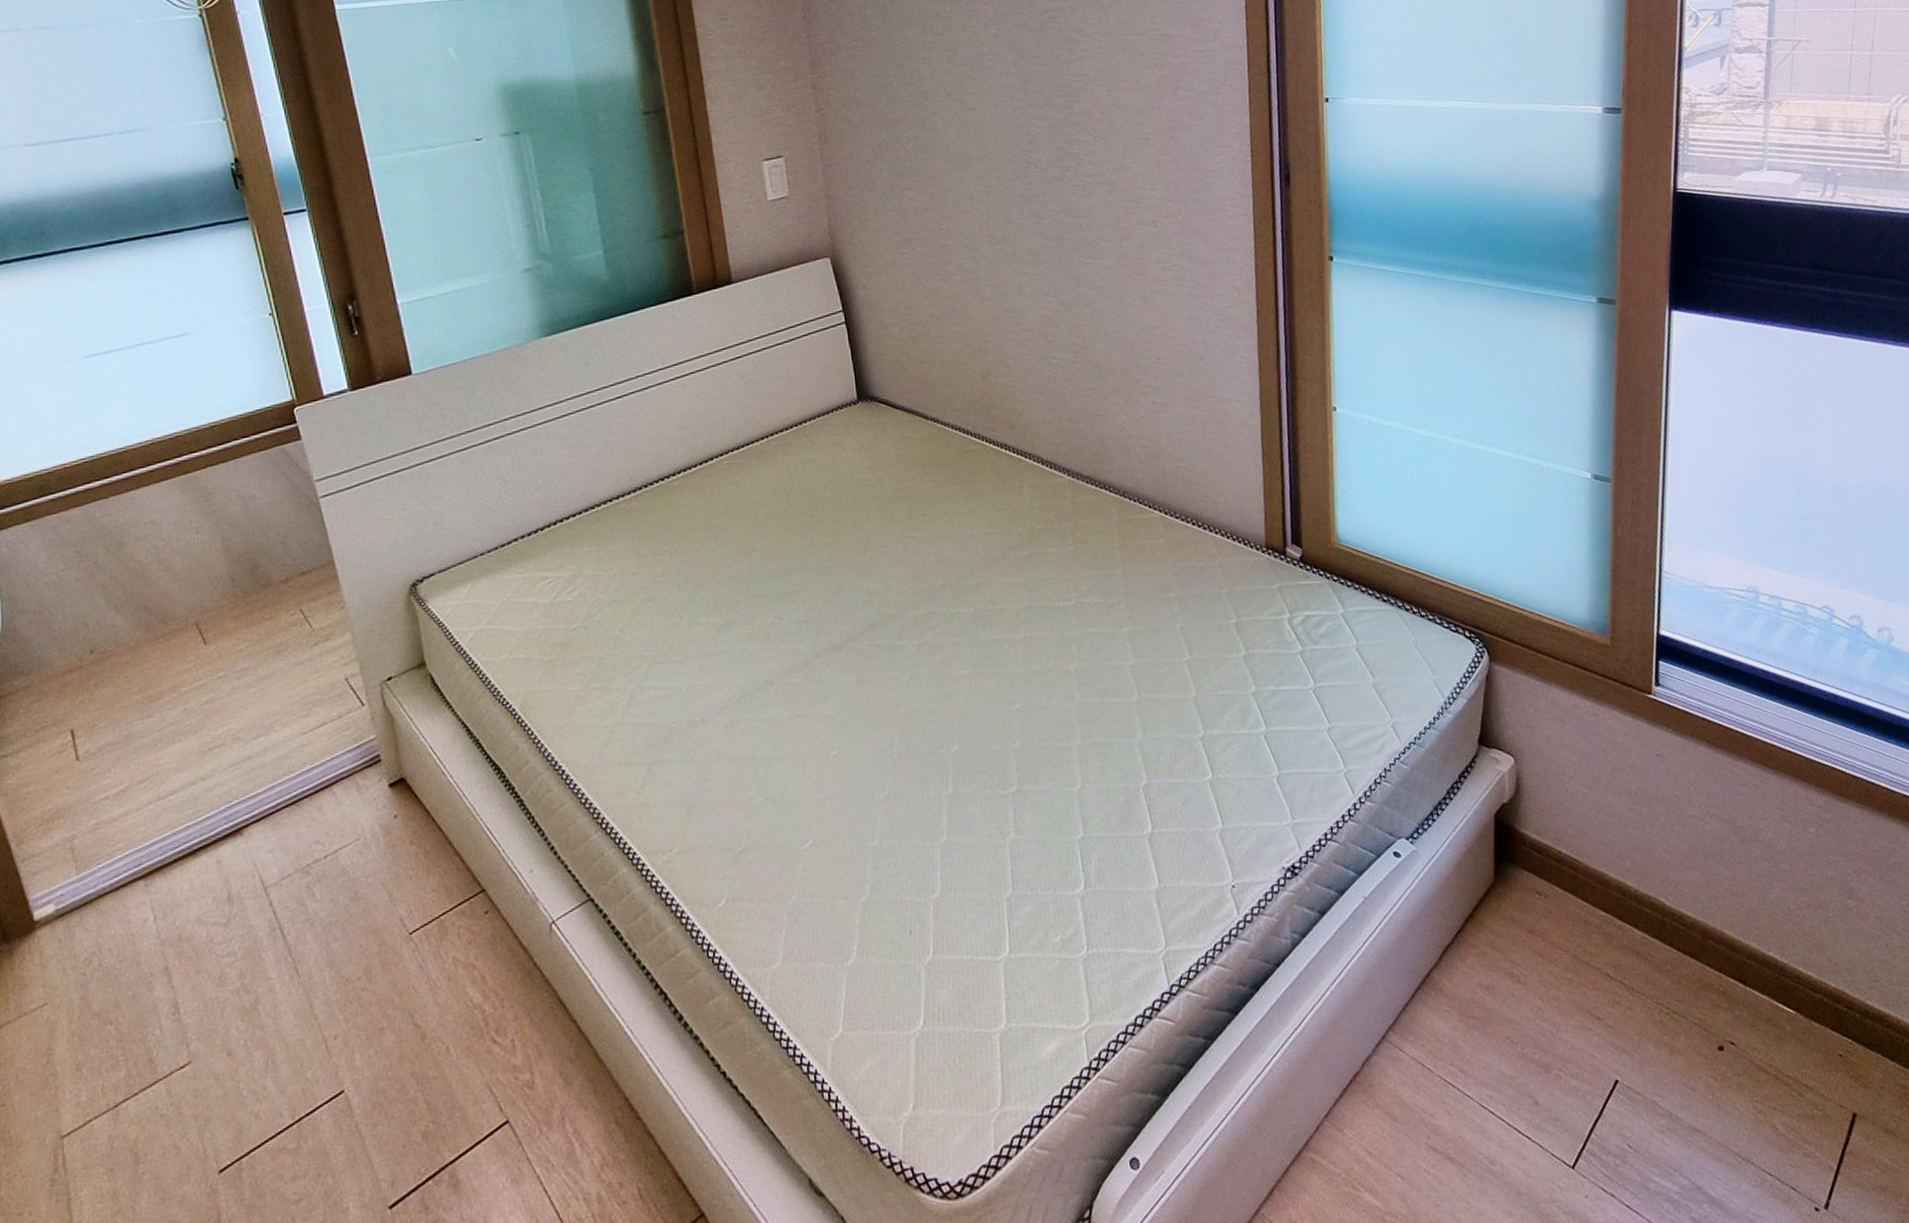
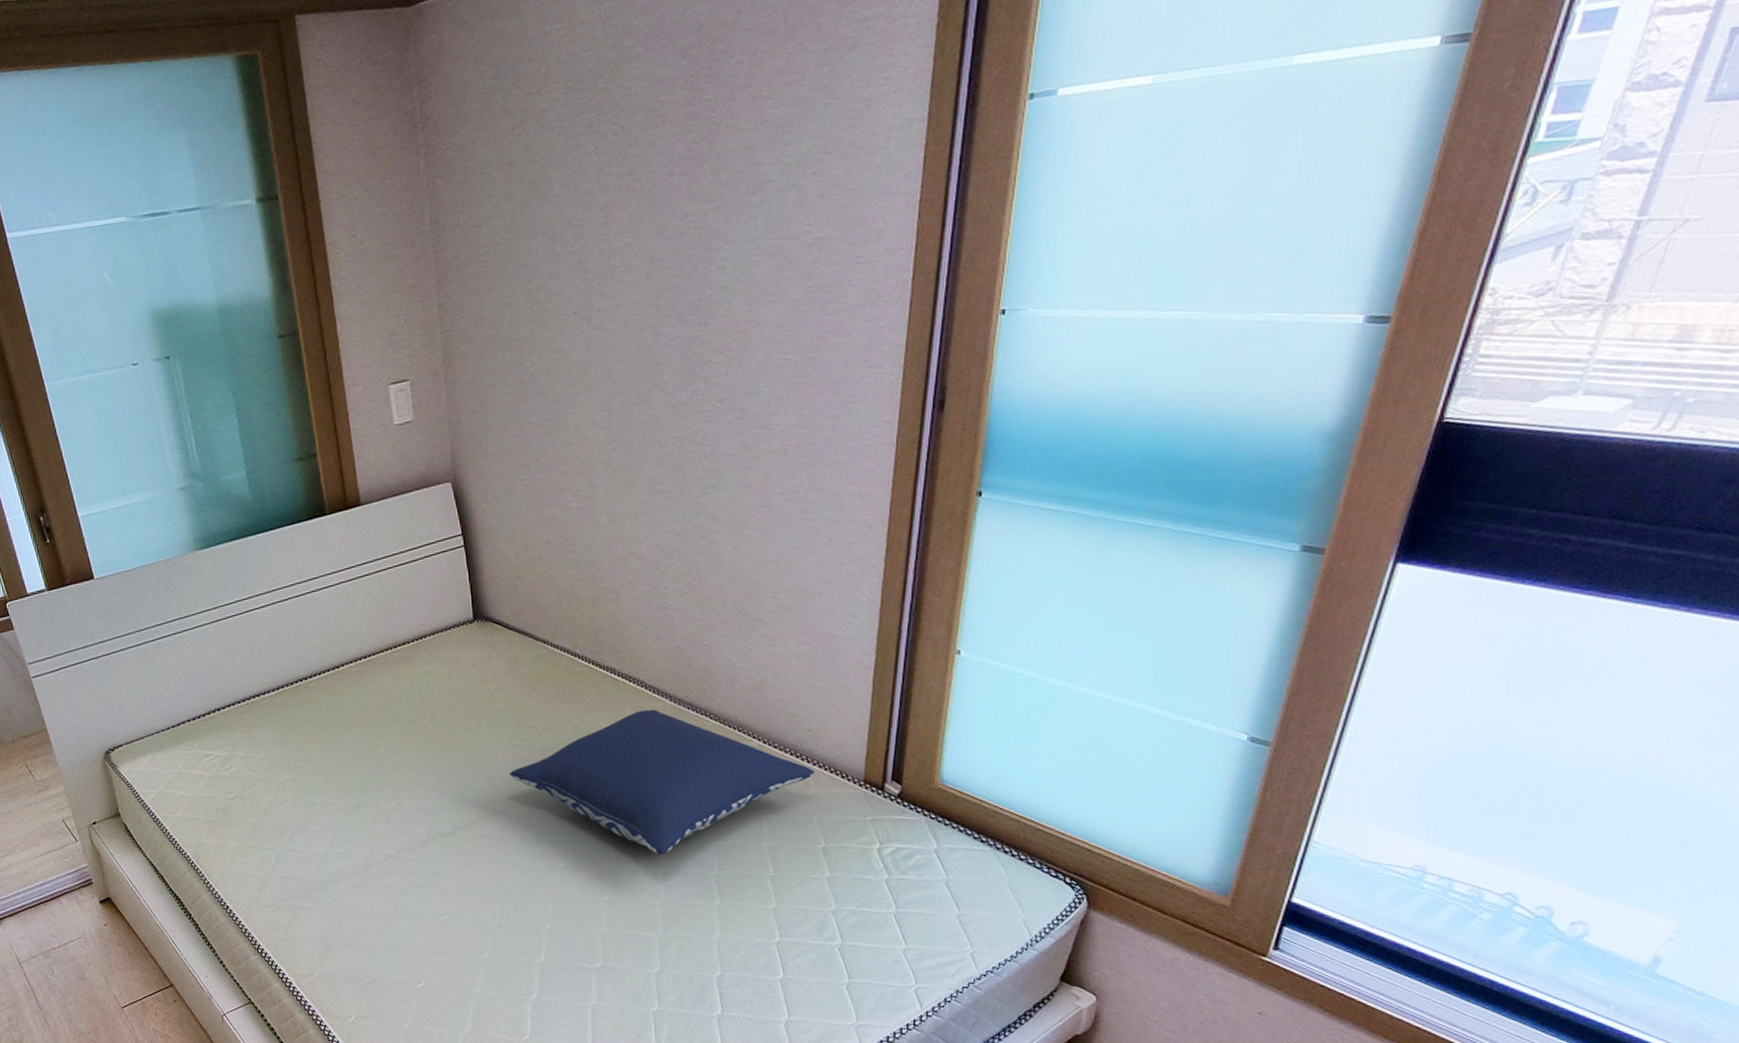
pillow: none [903,485,1219,649] -> present [509,709,815,855]

